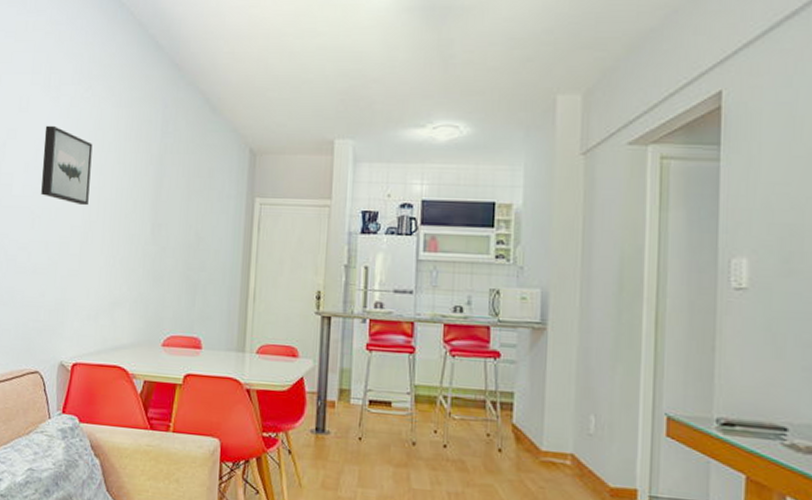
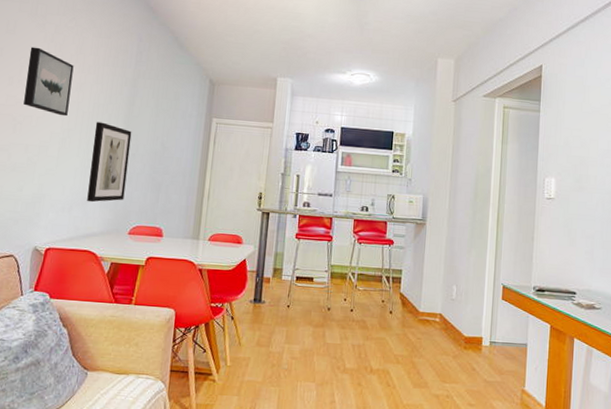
wall art: none [114,210,161,308] -> present [87,122,132,203]

